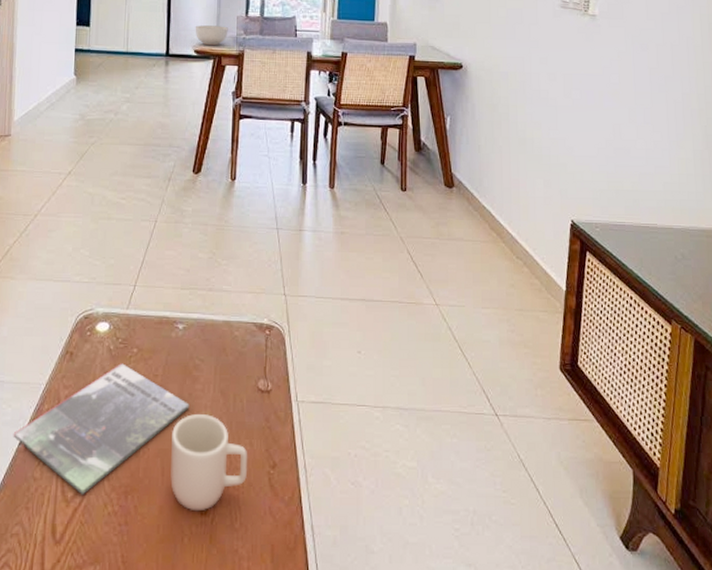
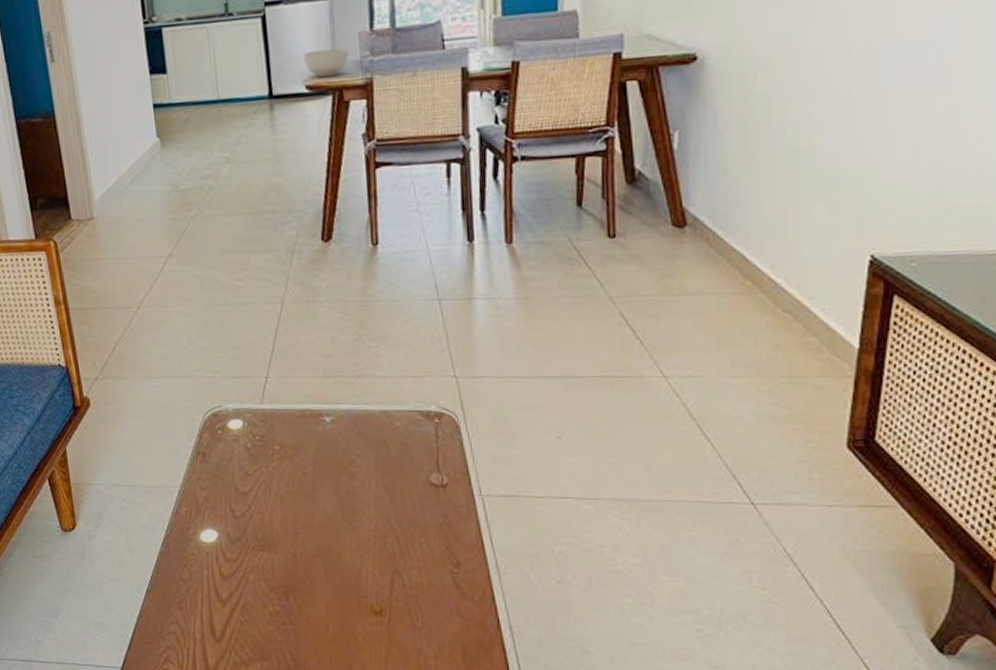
magazine: present [13,363,190,495] -> none [153,462,349,596]
mug: present [170,413,248,512] -> none [331,511,427,611]

